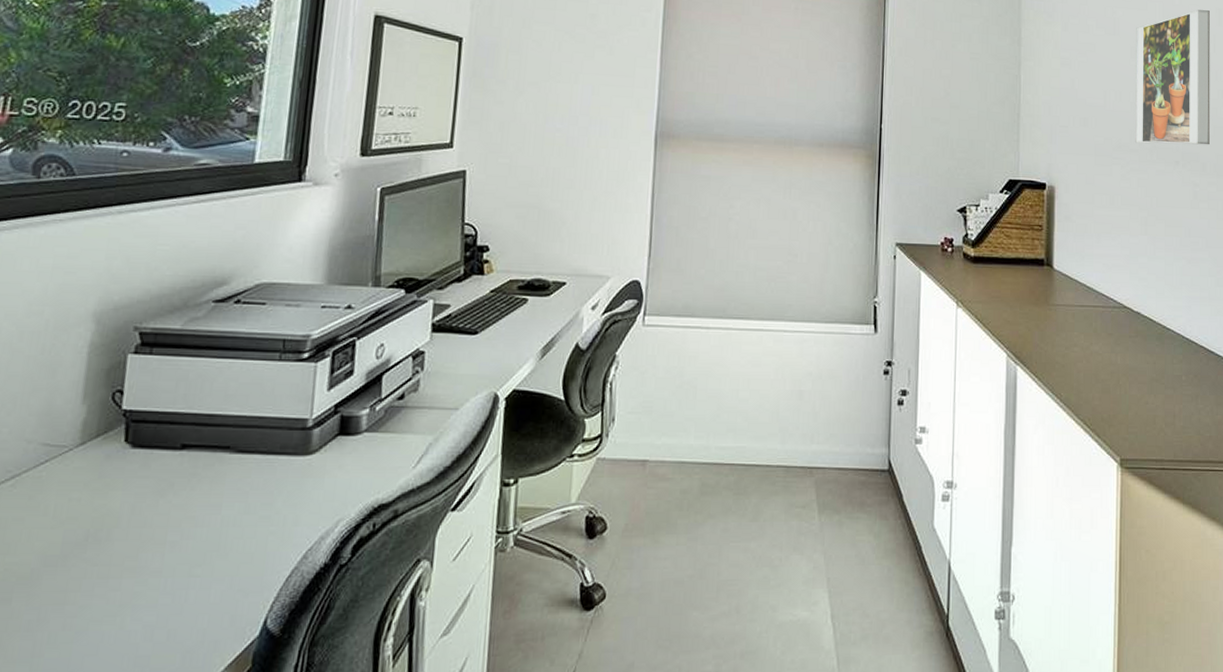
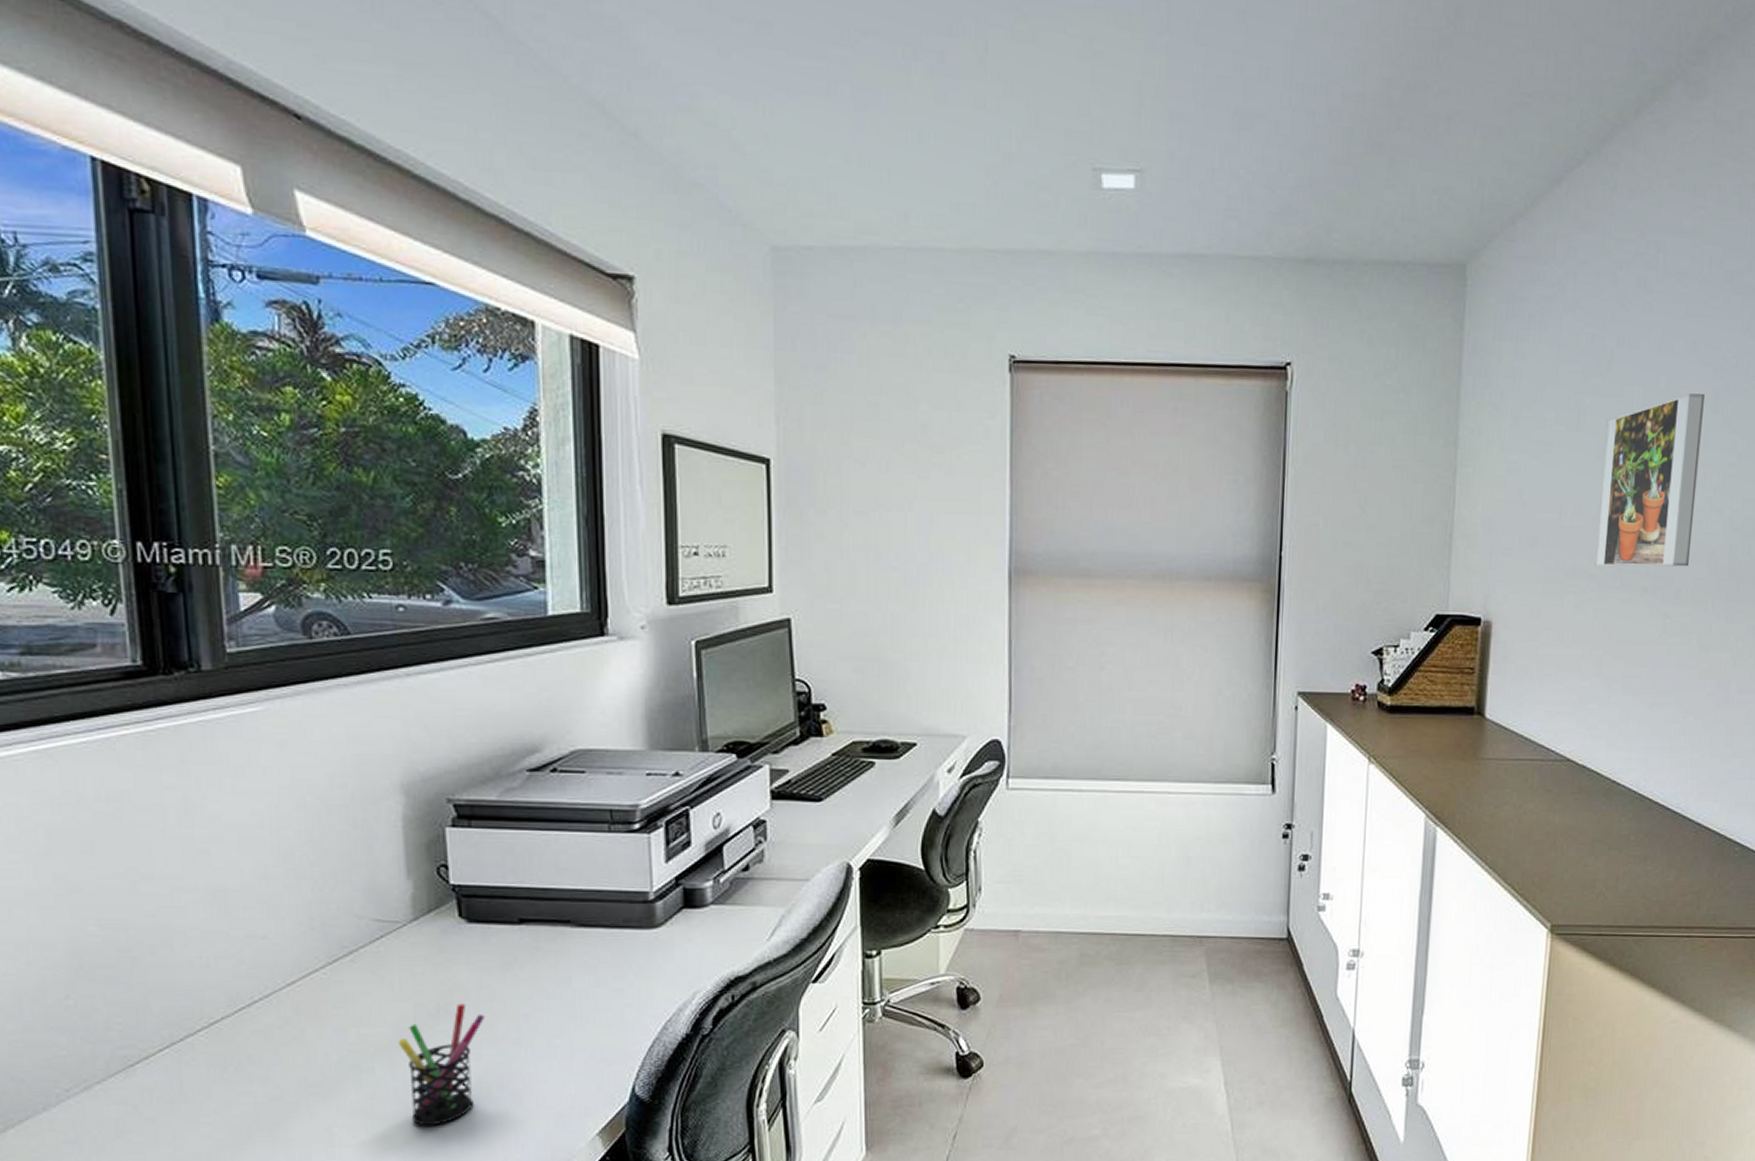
pen holder: none [38,530,132,663] -> present [398,1003,486,1126]

